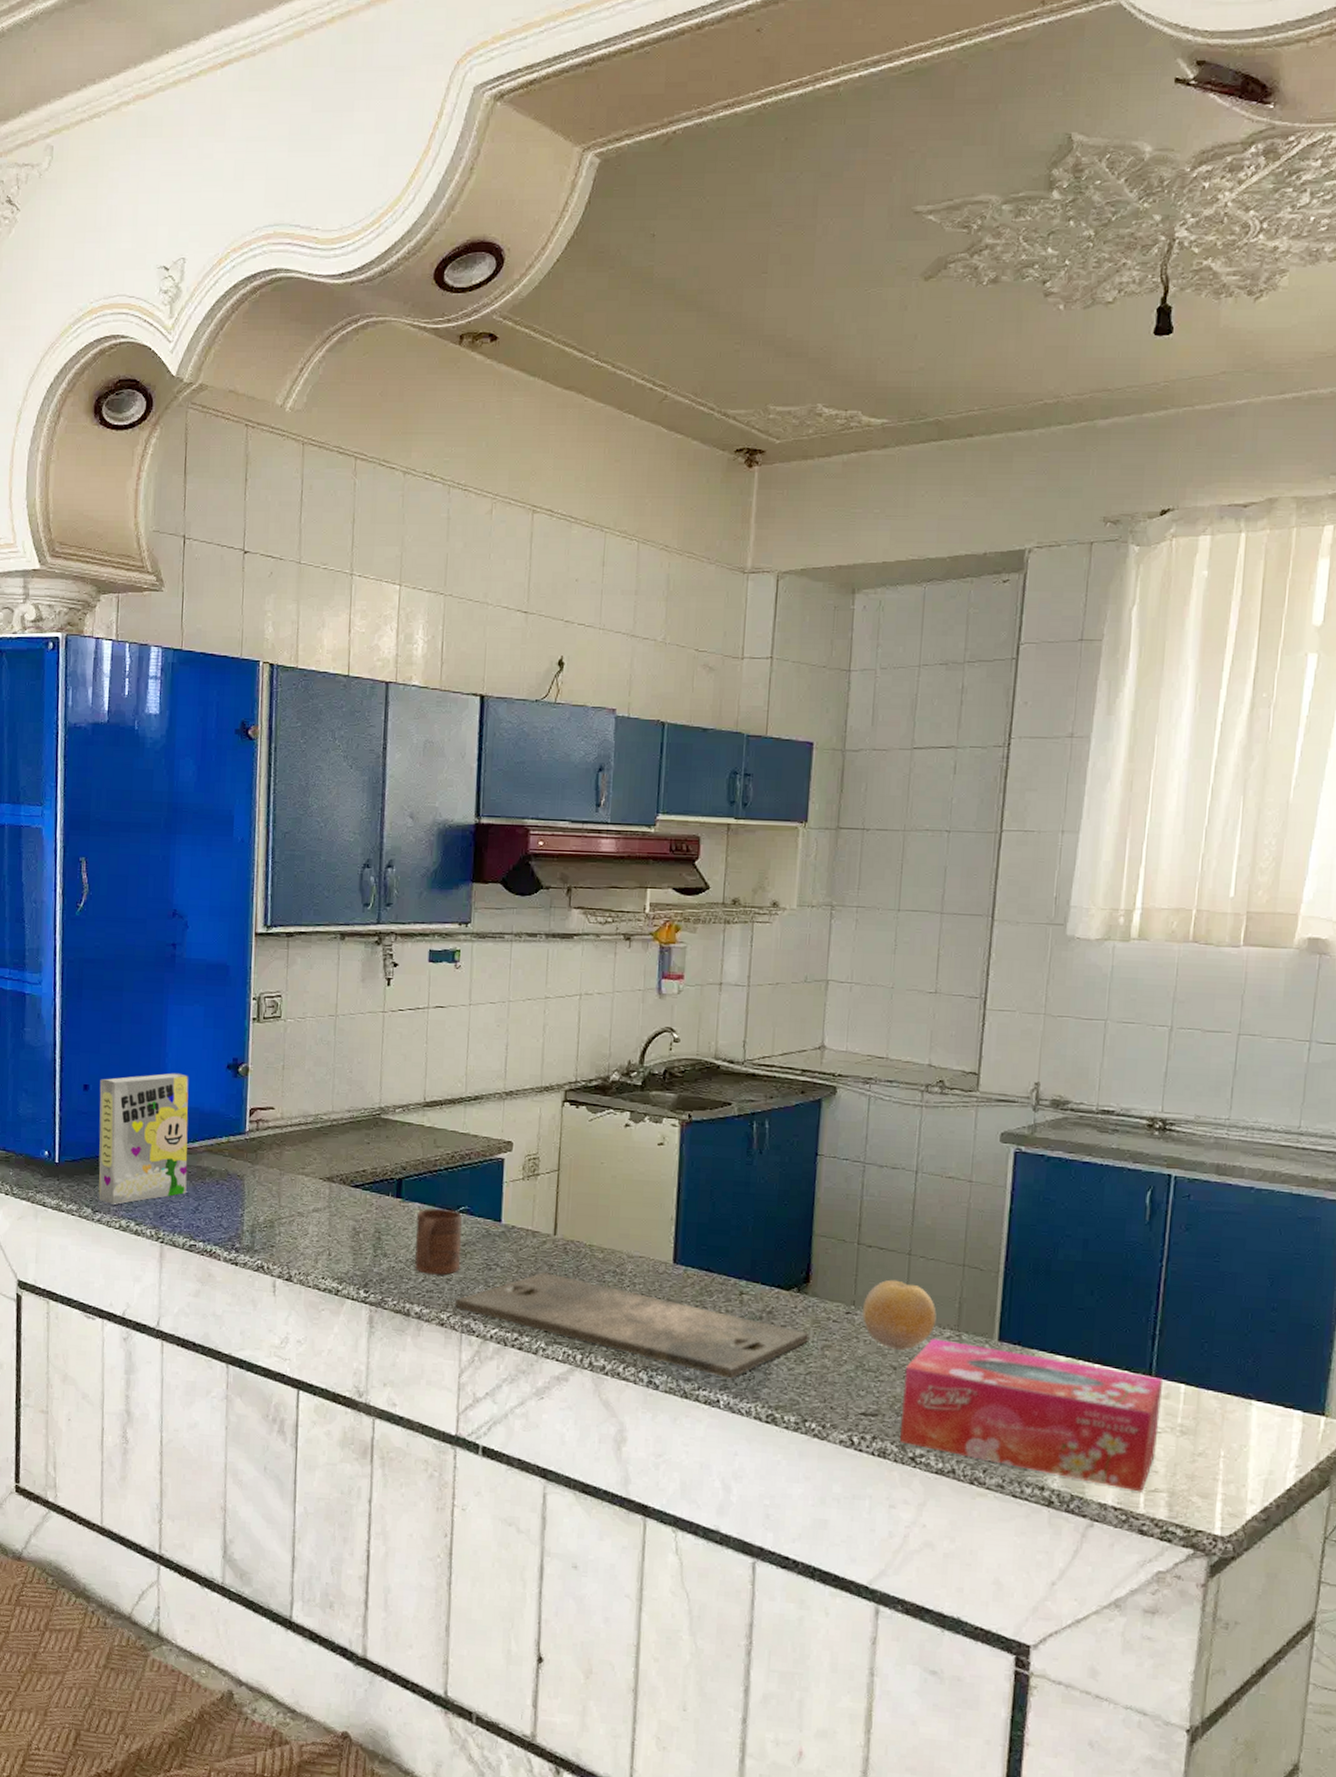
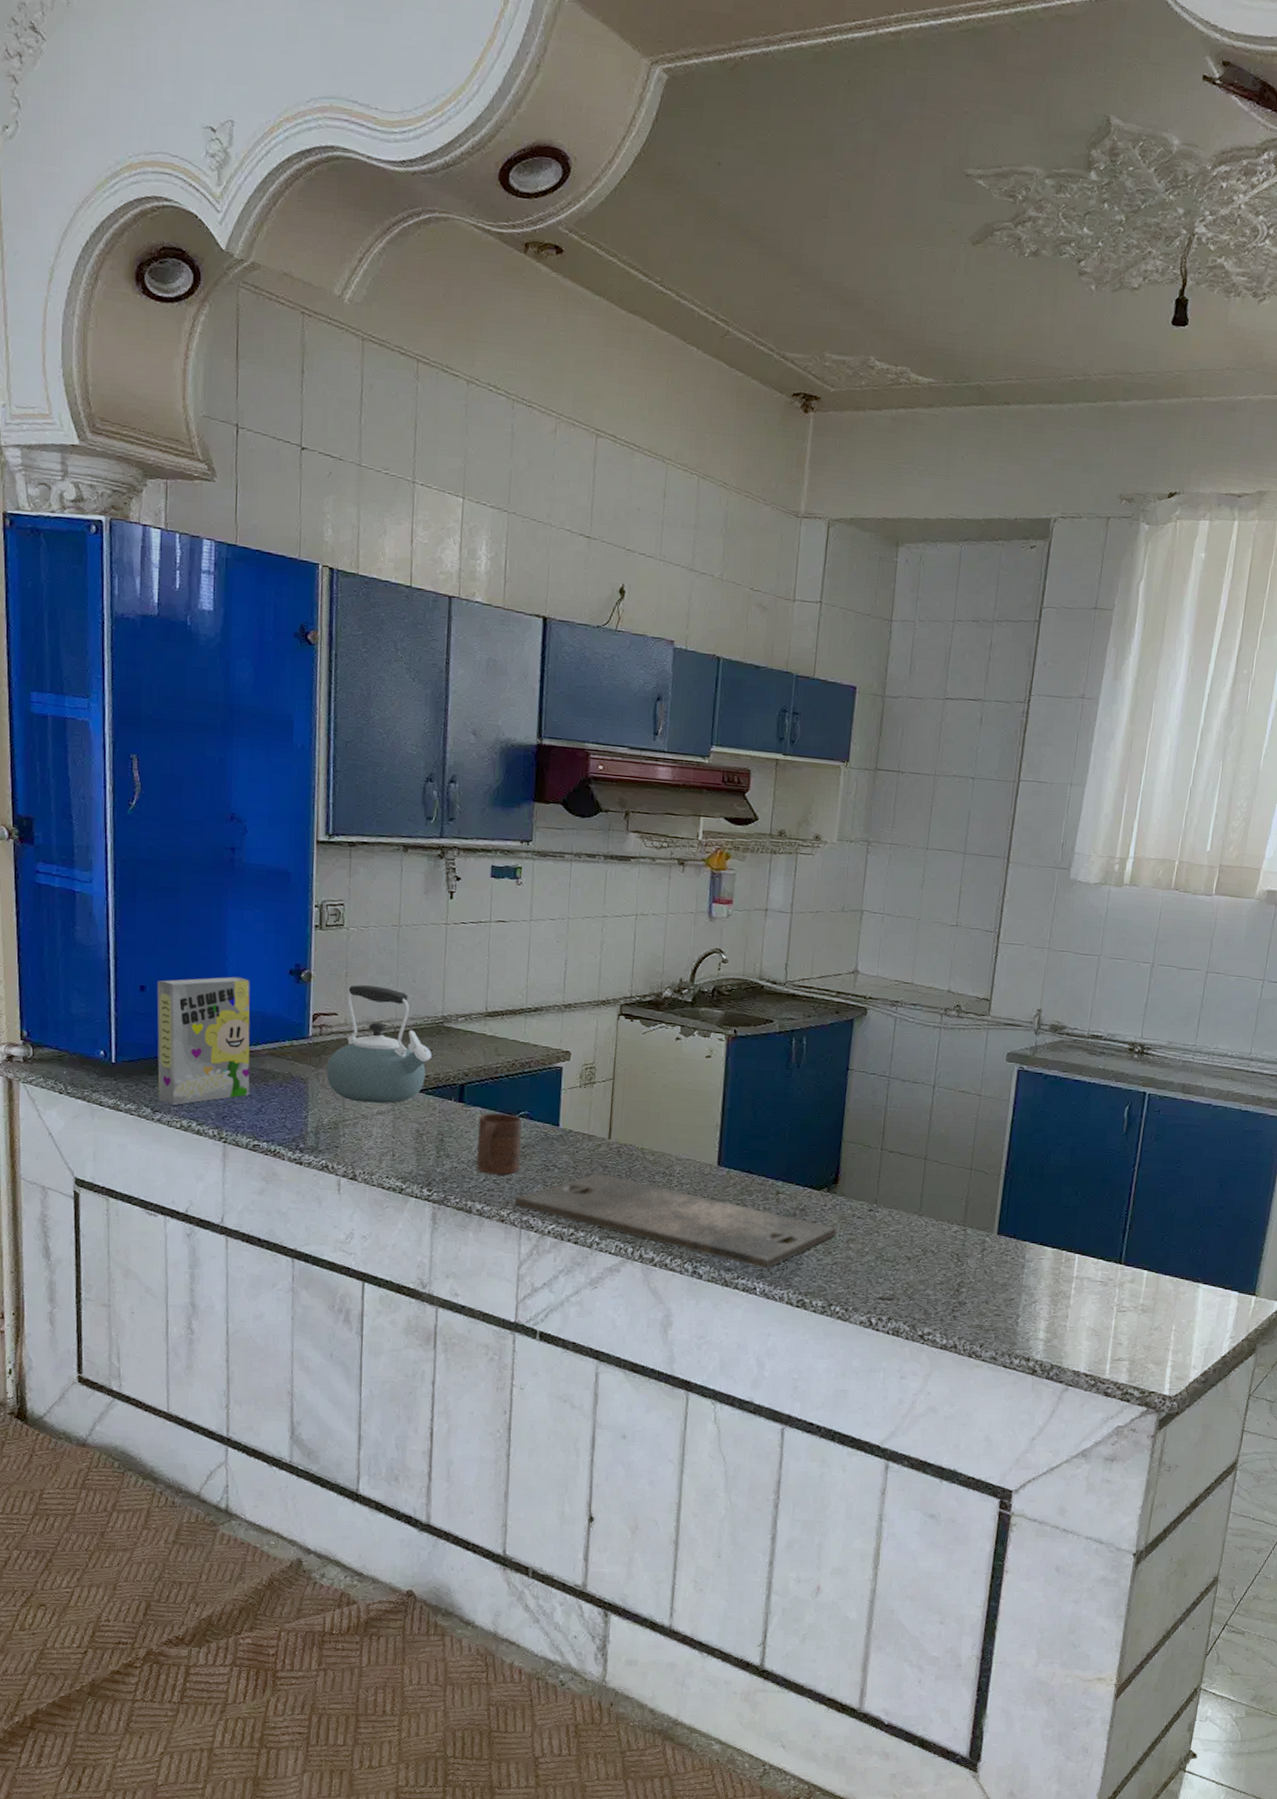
kettle: none [262,1077,368,1201] -> present [326,984,431,1104]
fruit: present [862,1279,937,1350] -> none [883,1181,946,1243]
tissue box: present [900,1338,1163,1493] -> none [911,1232,1130,1361]

